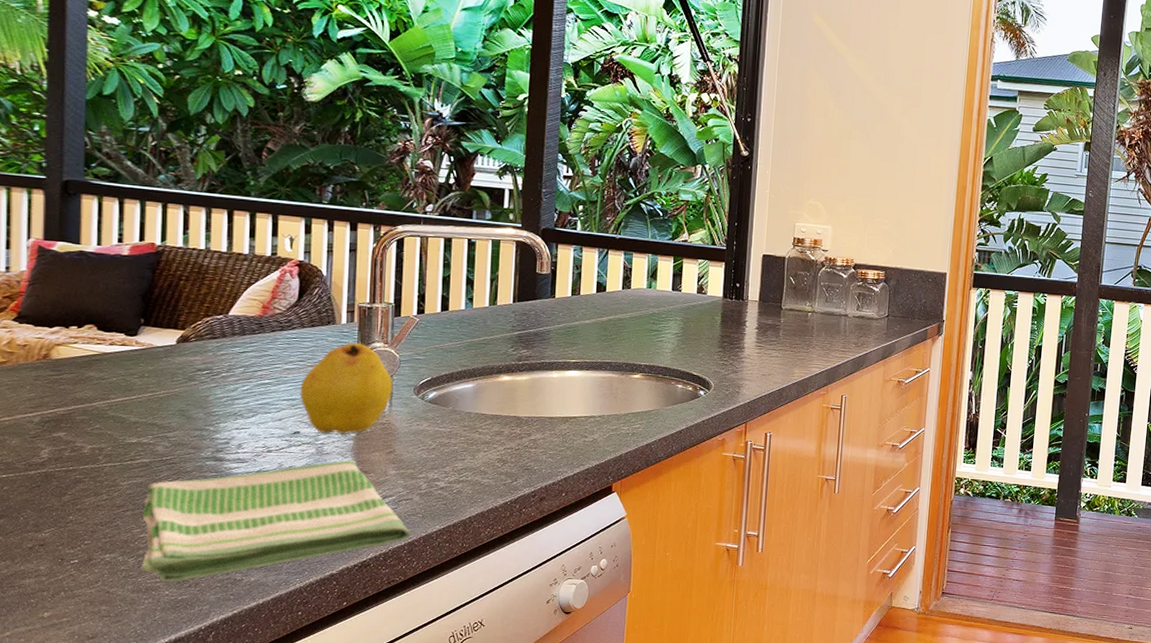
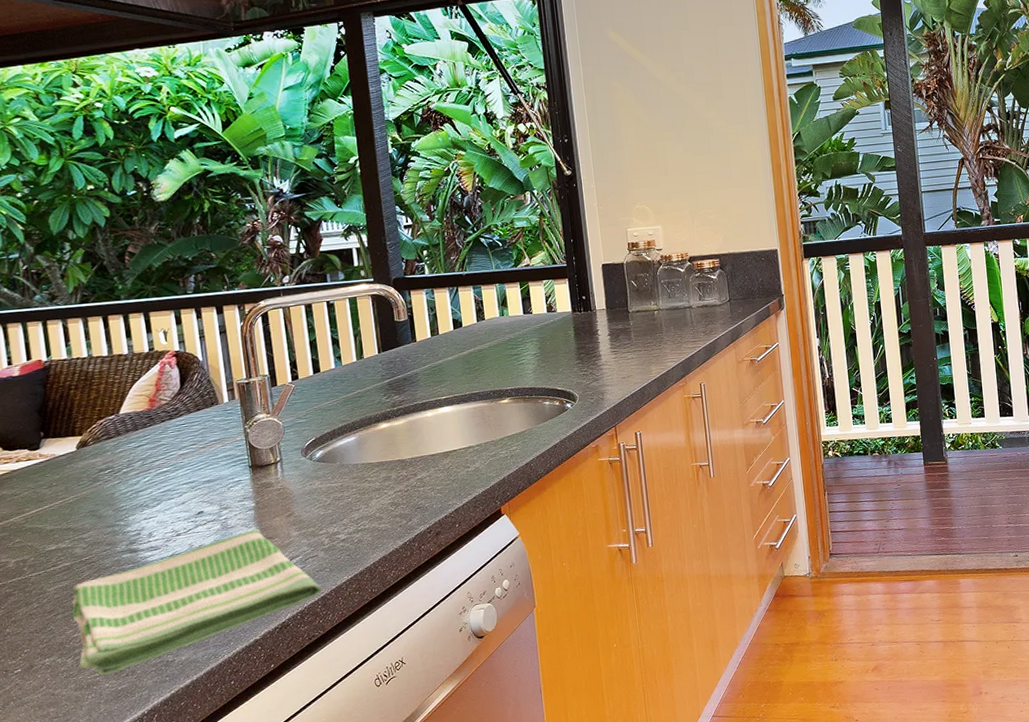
fruit: present [299,343,392,435] -> none [196,418,282,509]

